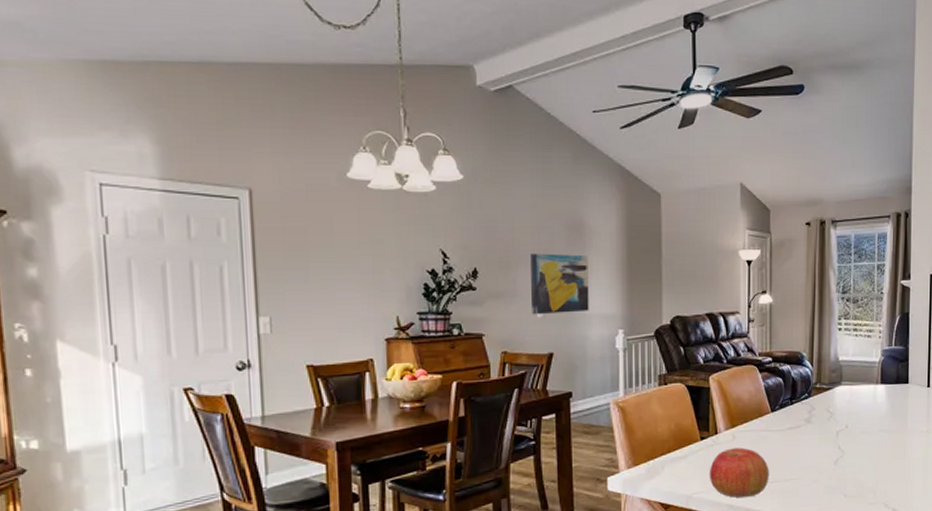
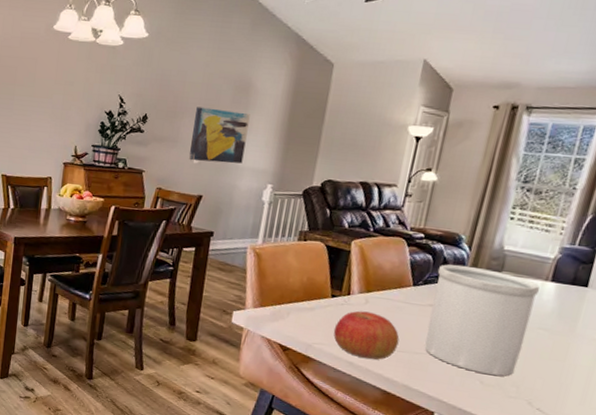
utensil holder: none [789,382,873,487] -> present [424,264,540,377]

